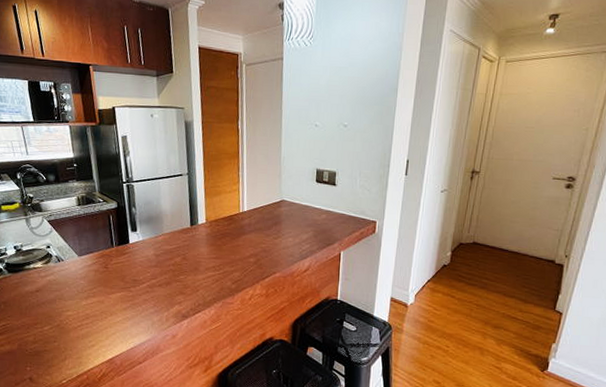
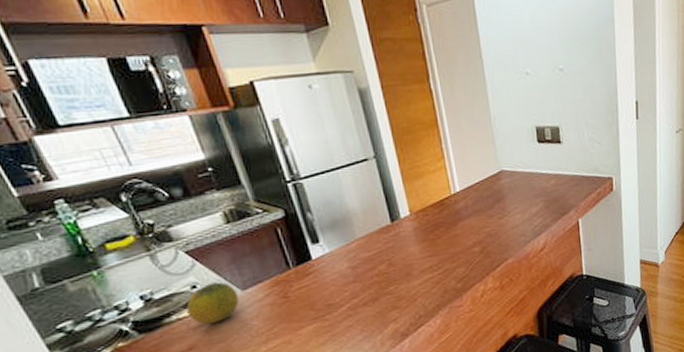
fruit: none [40,247,75,276] -> present [186,282,239,325]

